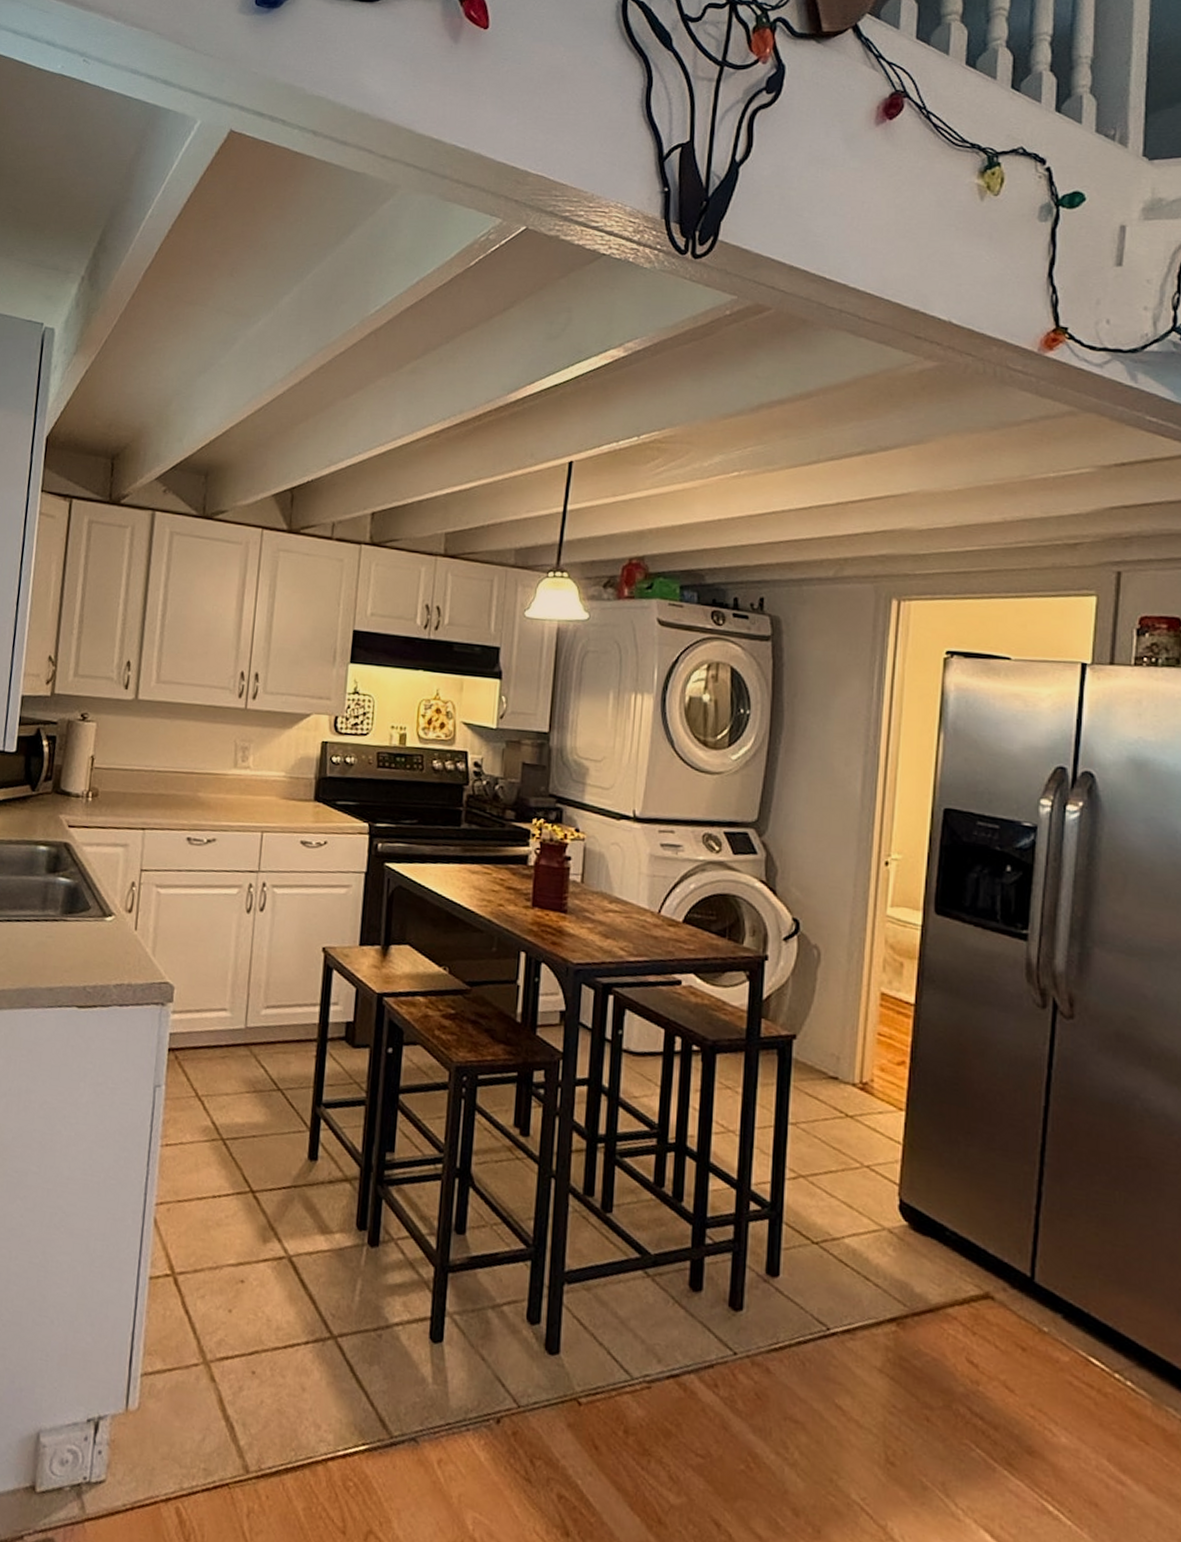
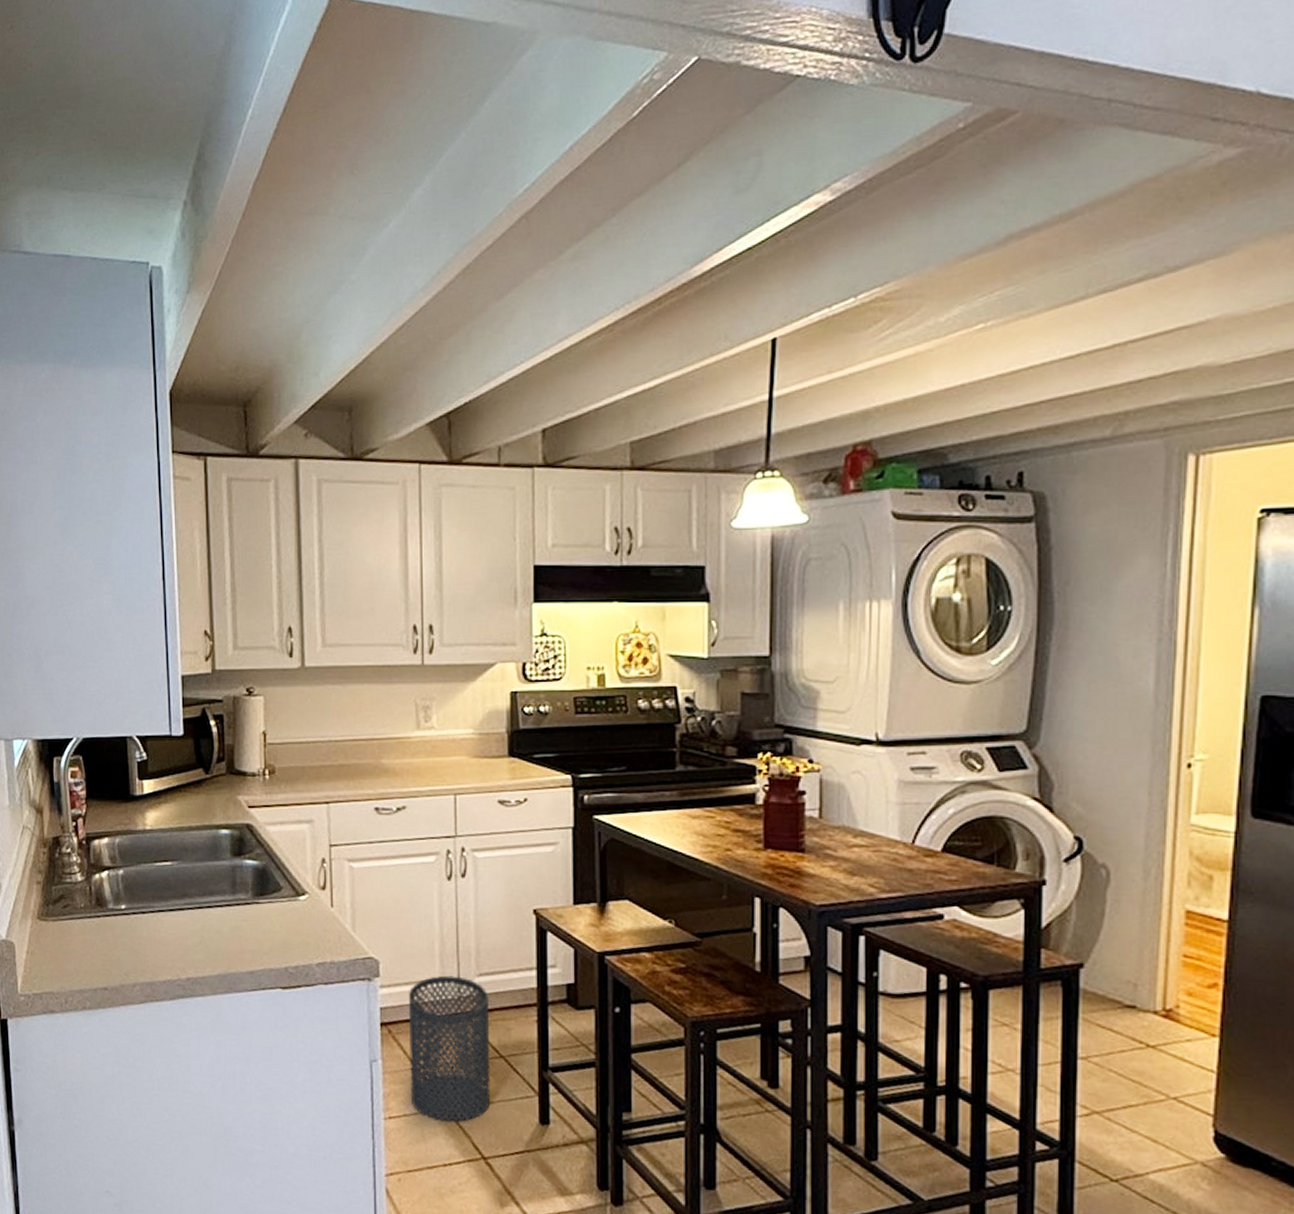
trash can: none [188,1005,273,1154] -> present [408,975,491,1123]

